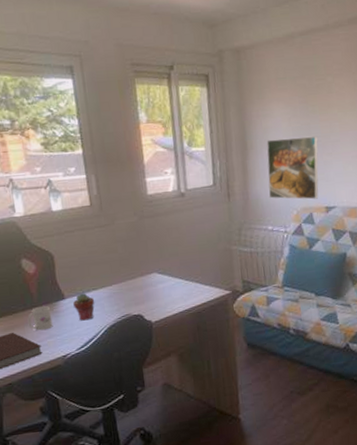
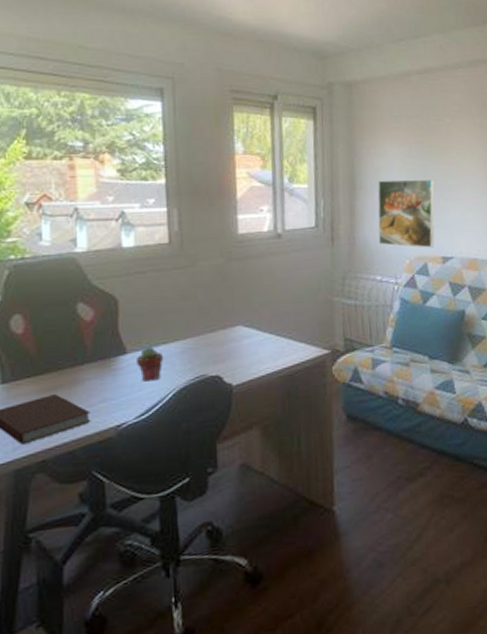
mug: present [27,306,53,331] -> none [76,362,108,393]

